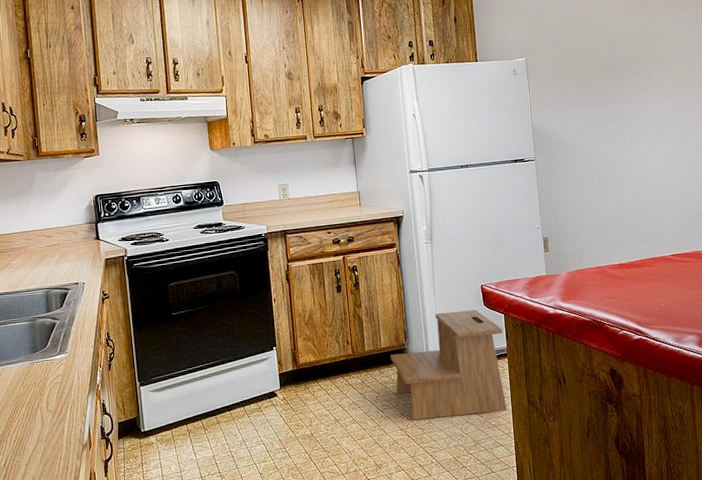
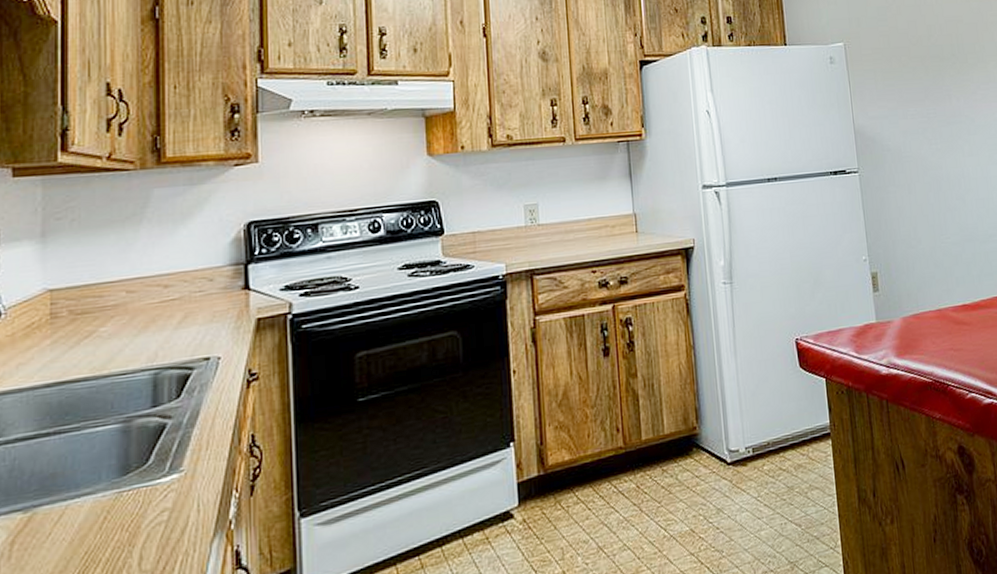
step stool: present [390,309,508,420] -> none [676,373,833,539]

